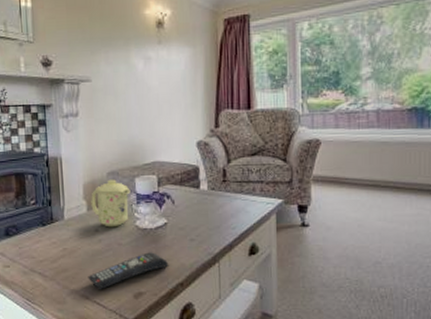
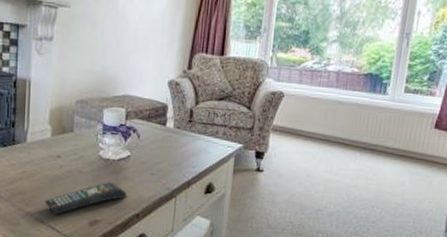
mug: present [91,179,131,228] -> none [56,107,98,155]

